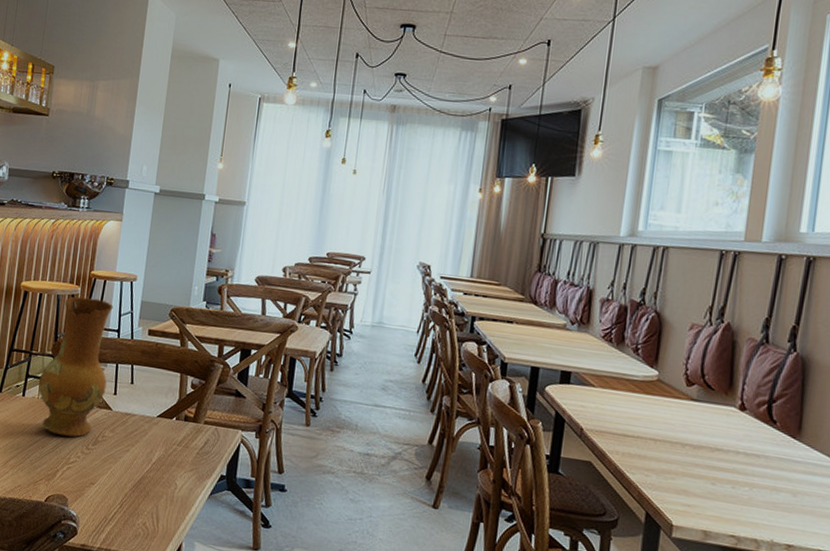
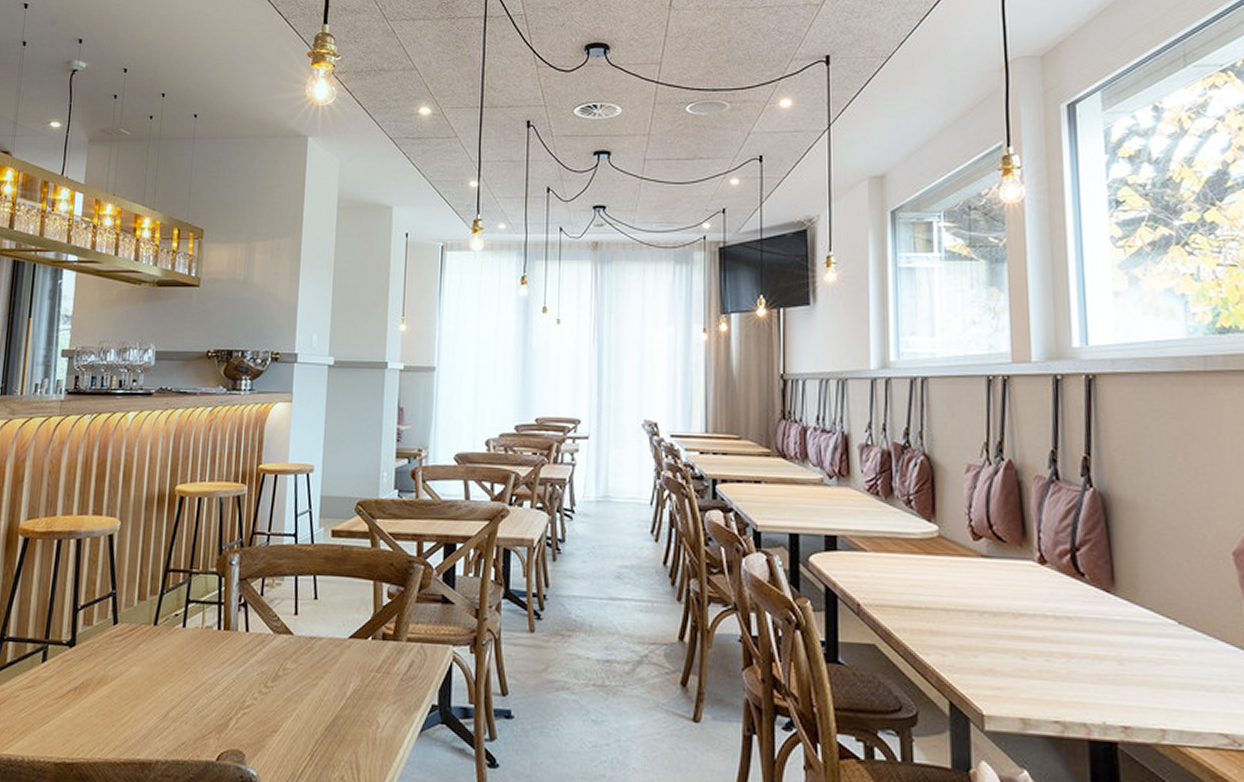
ceramic jug: present [38,296,113,437] -> none [202,497,288,674]

